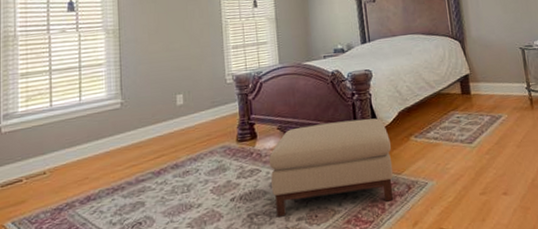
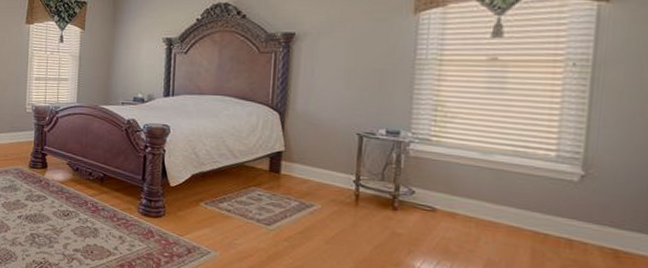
ottoman: present [268,118,394,218] -> none [55,167,177,259]

